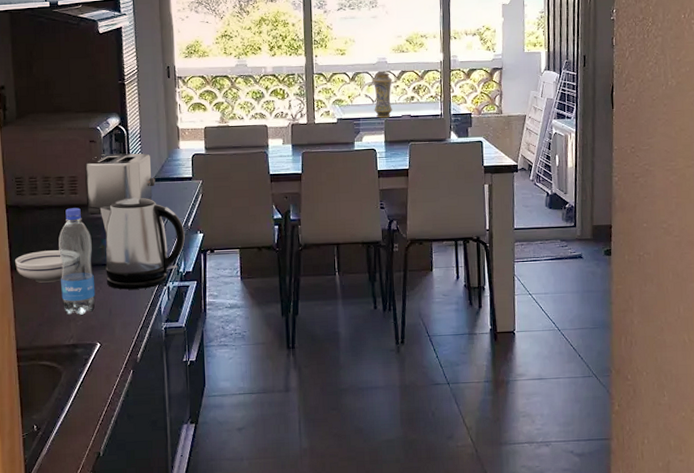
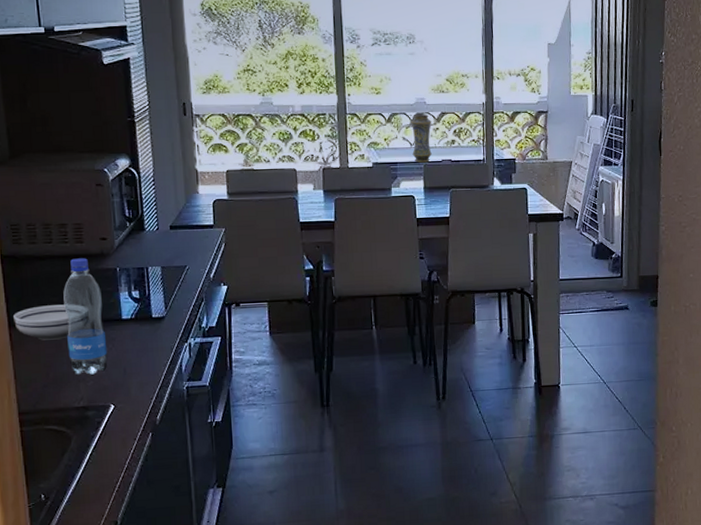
toaster: present [84,153,155,214] -> none [90,198,173,265]
kettle: present [99,197,185,290] -> none [109,246,207,347]

